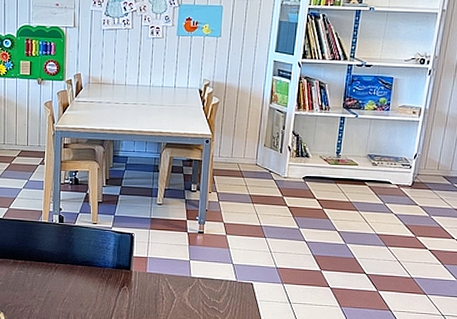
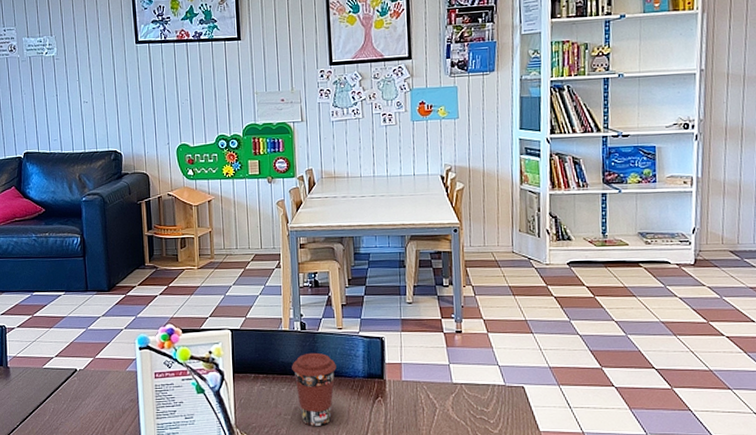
coffee cup: none [48,243,89,308] -> present [292,352,336,426]

